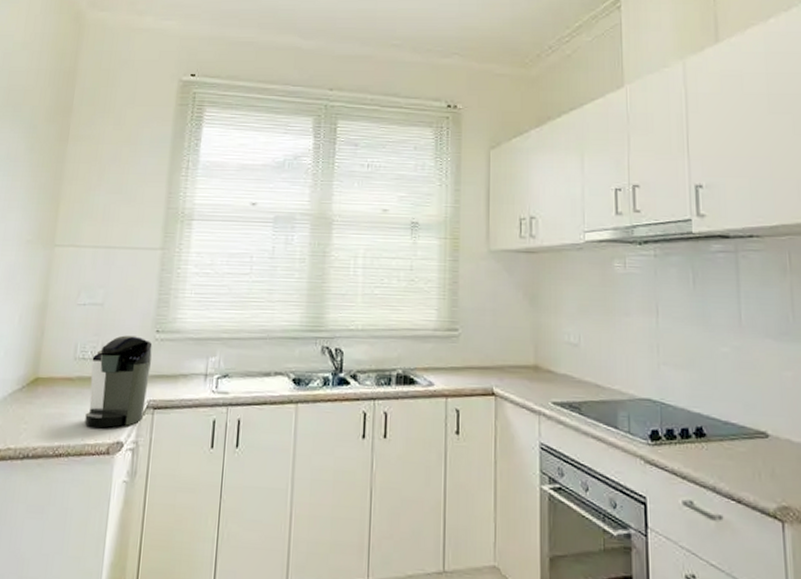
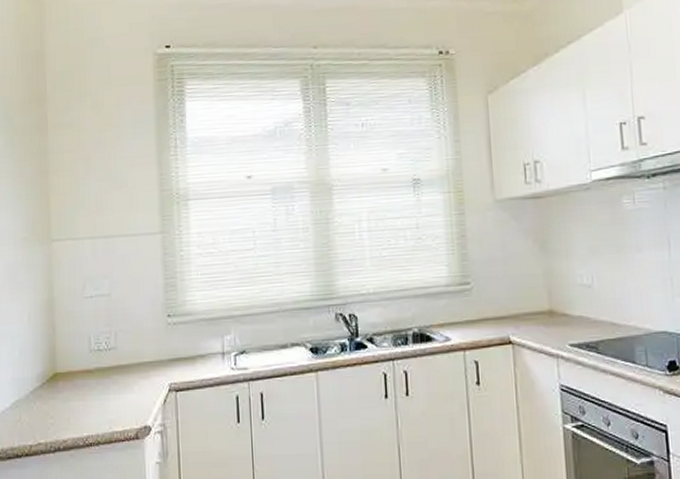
coffee maker: present [84,335,153,428] -> none [107,322,167,415]

